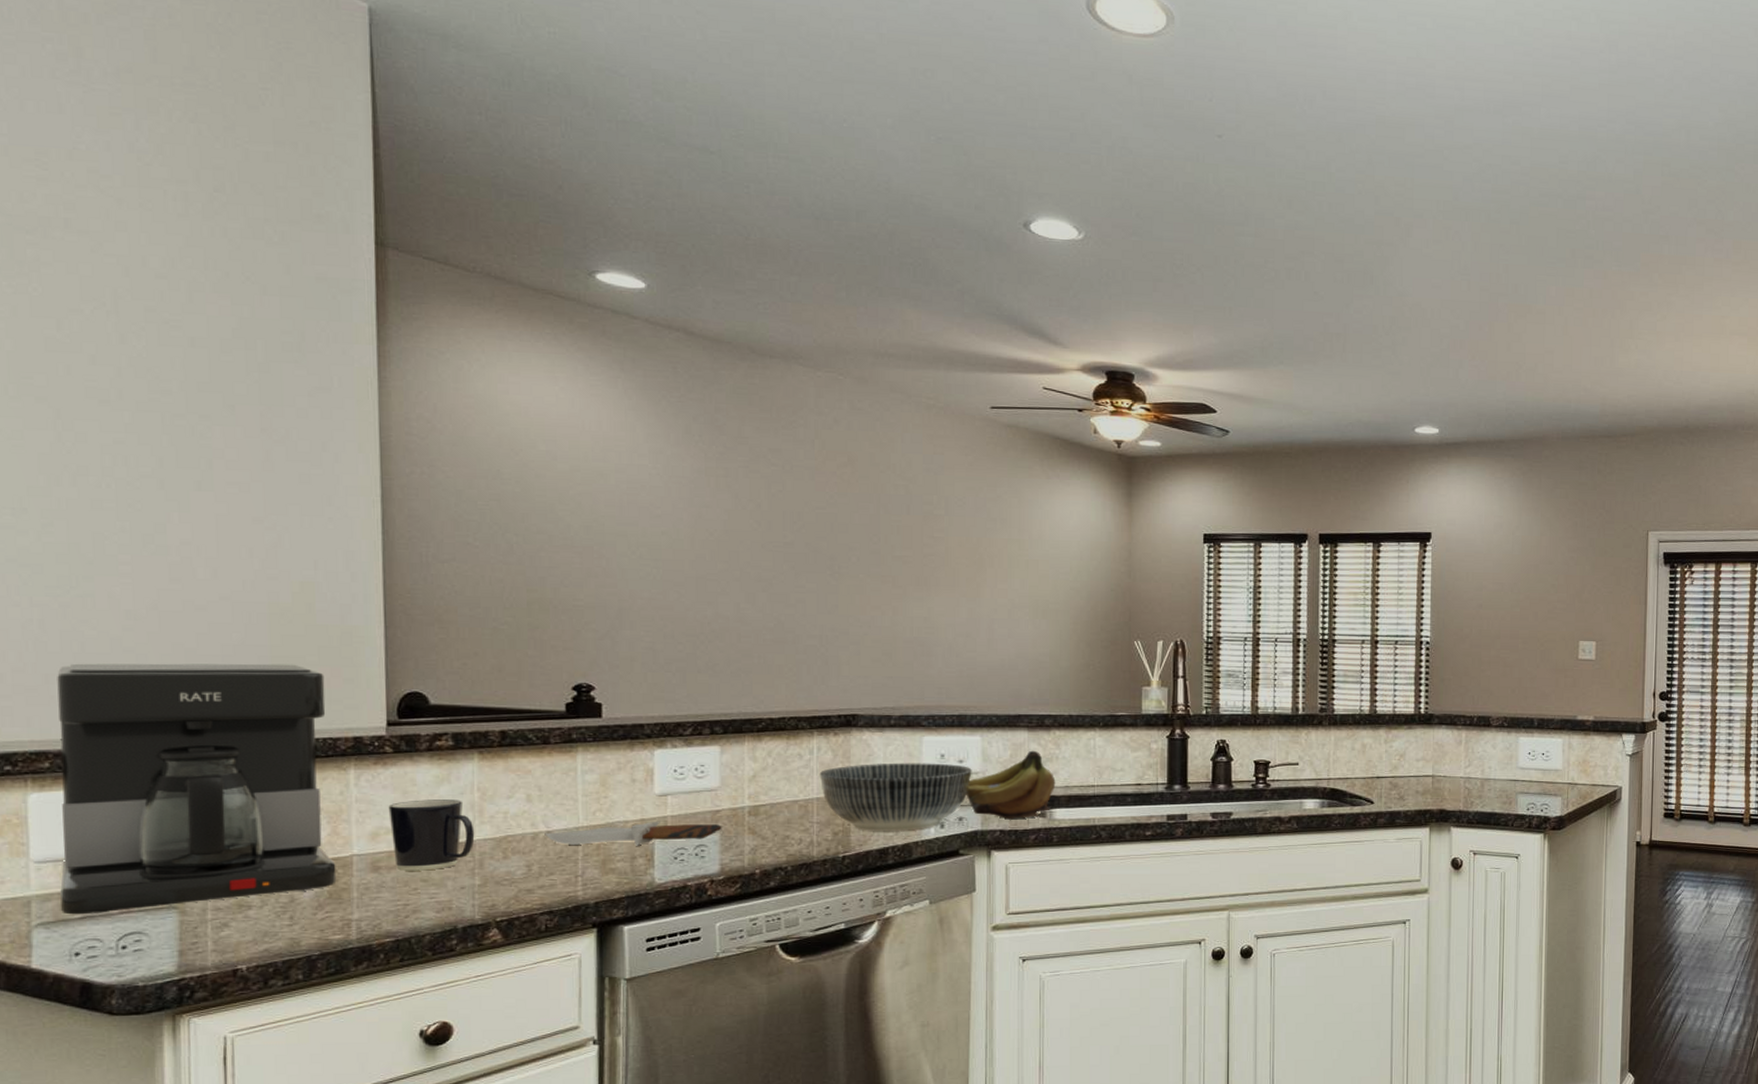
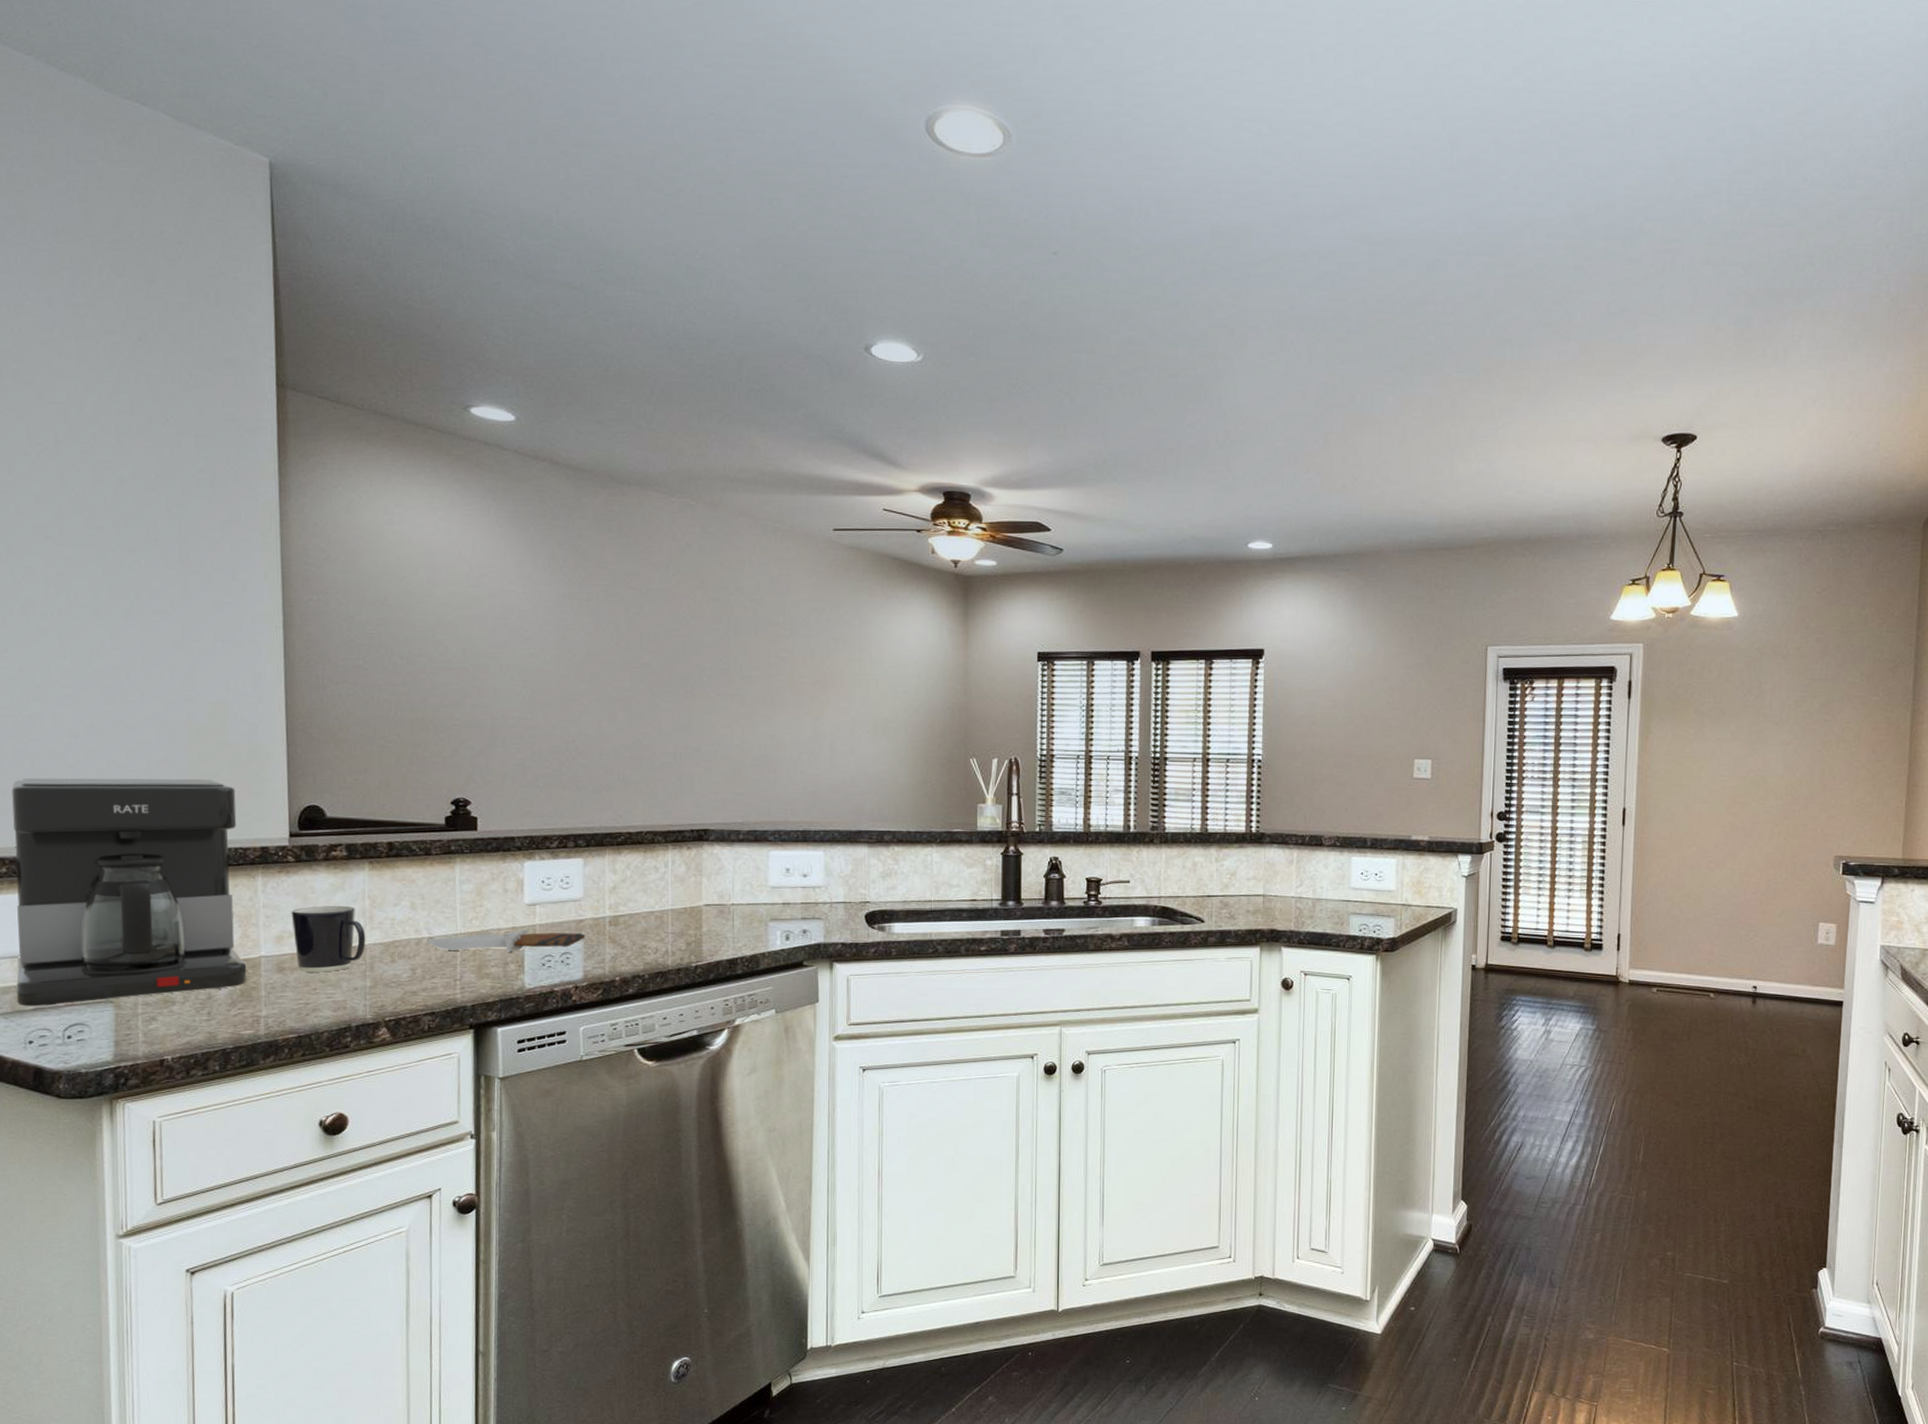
bowl: present [819,763,972,832] -> none [673,876,815,943]
fruit: present [966,750,1056,819] -> none [809,865,894,932]

